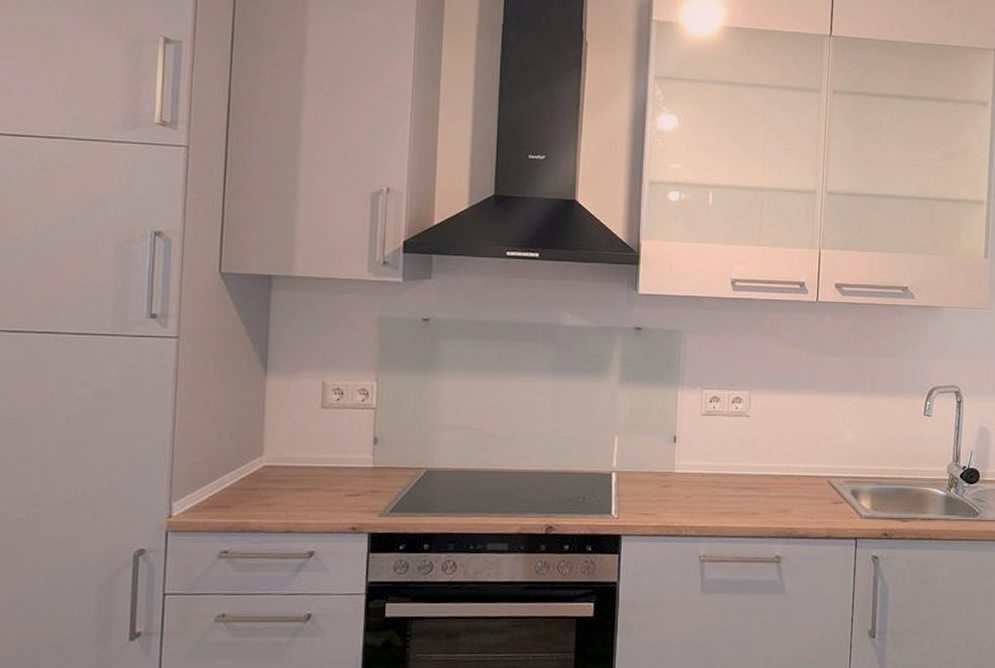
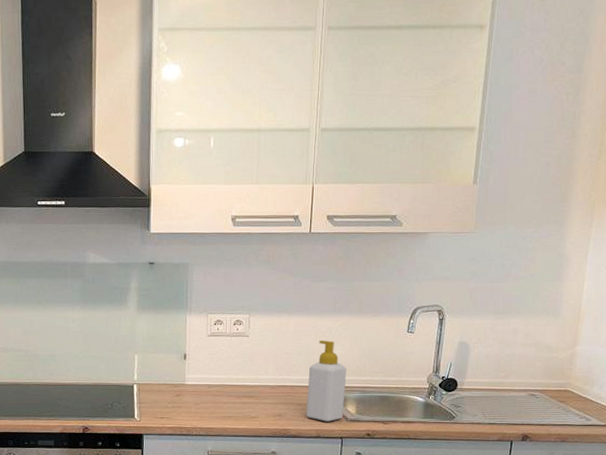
soap bottle: none [815,422,860,519] -> present [306,340,347,422]

